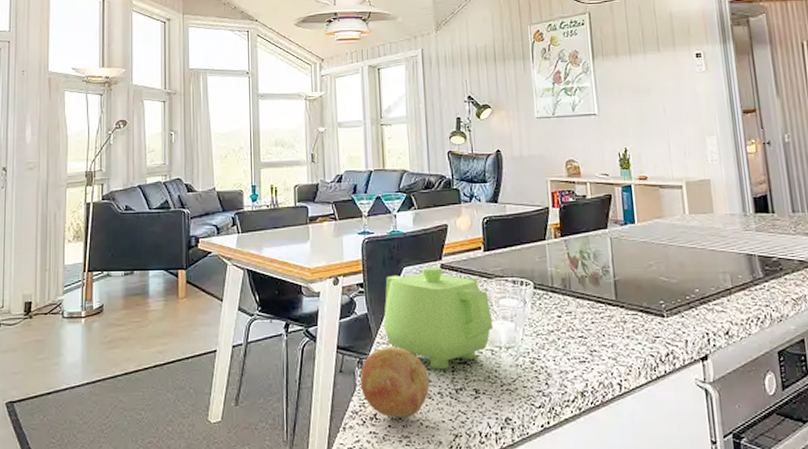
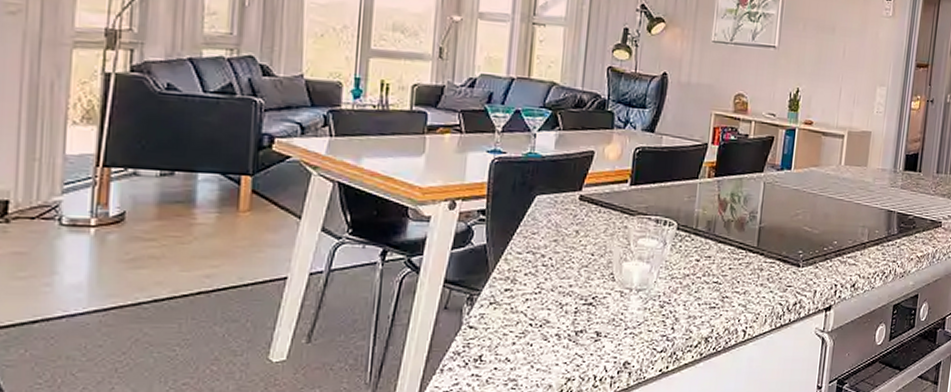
fruit: present [360,346,430,418] -> none [467,283,549,360]
teapot: present [384,267,494,370] -> none [504,197,628,311]

